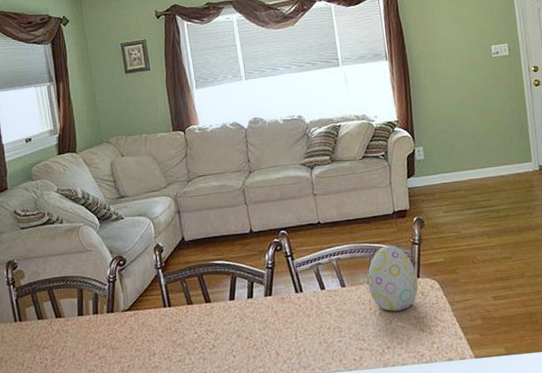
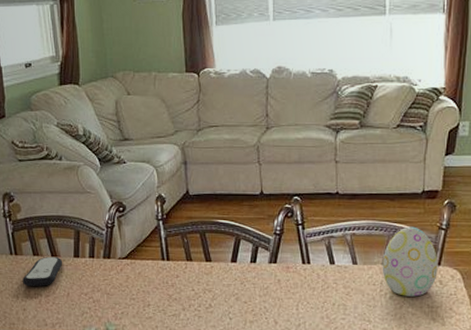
remote control: none [27,317,68,352] -> present [23,256,63,287]

